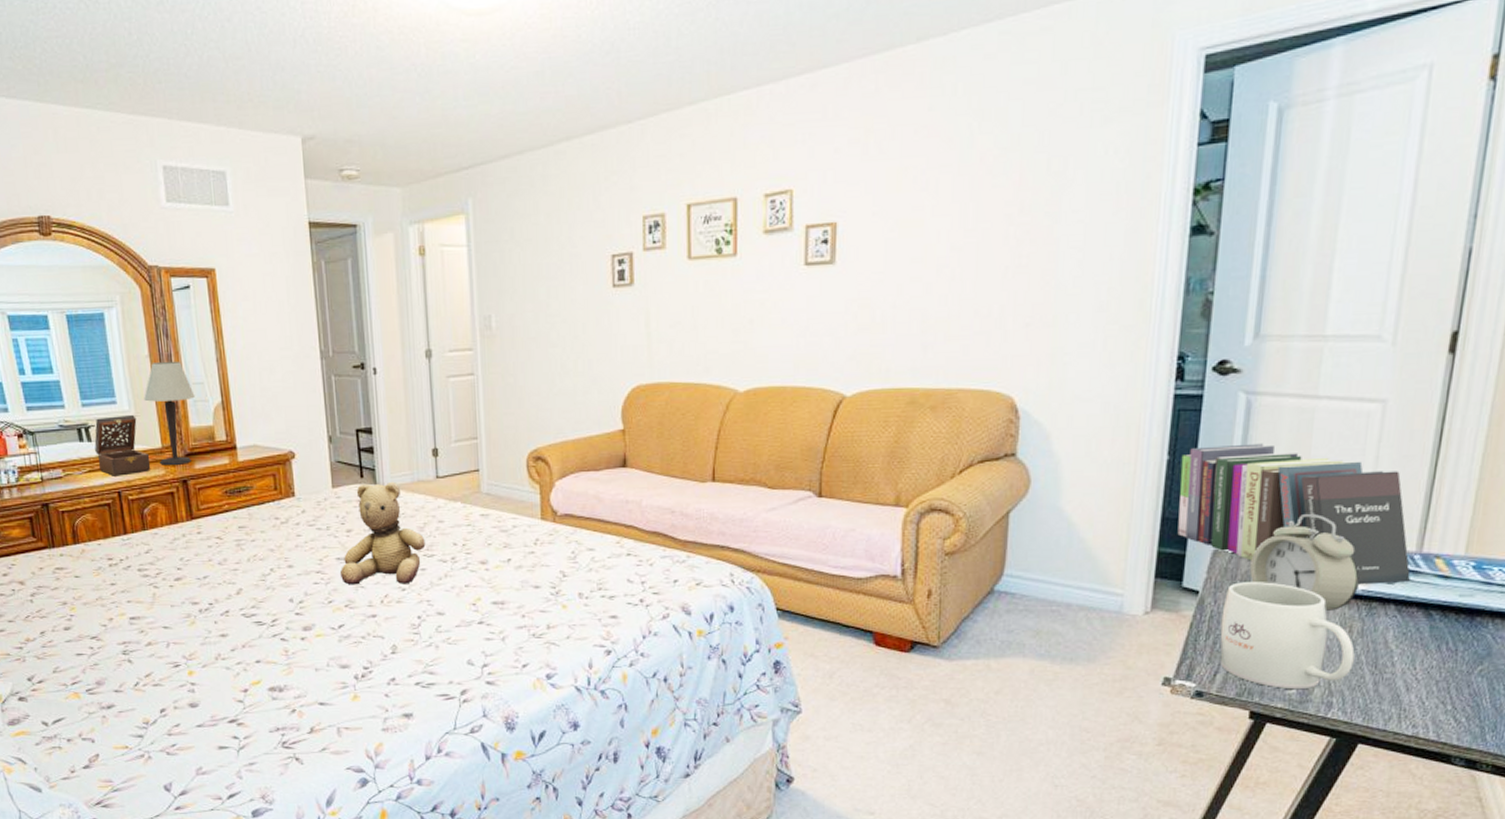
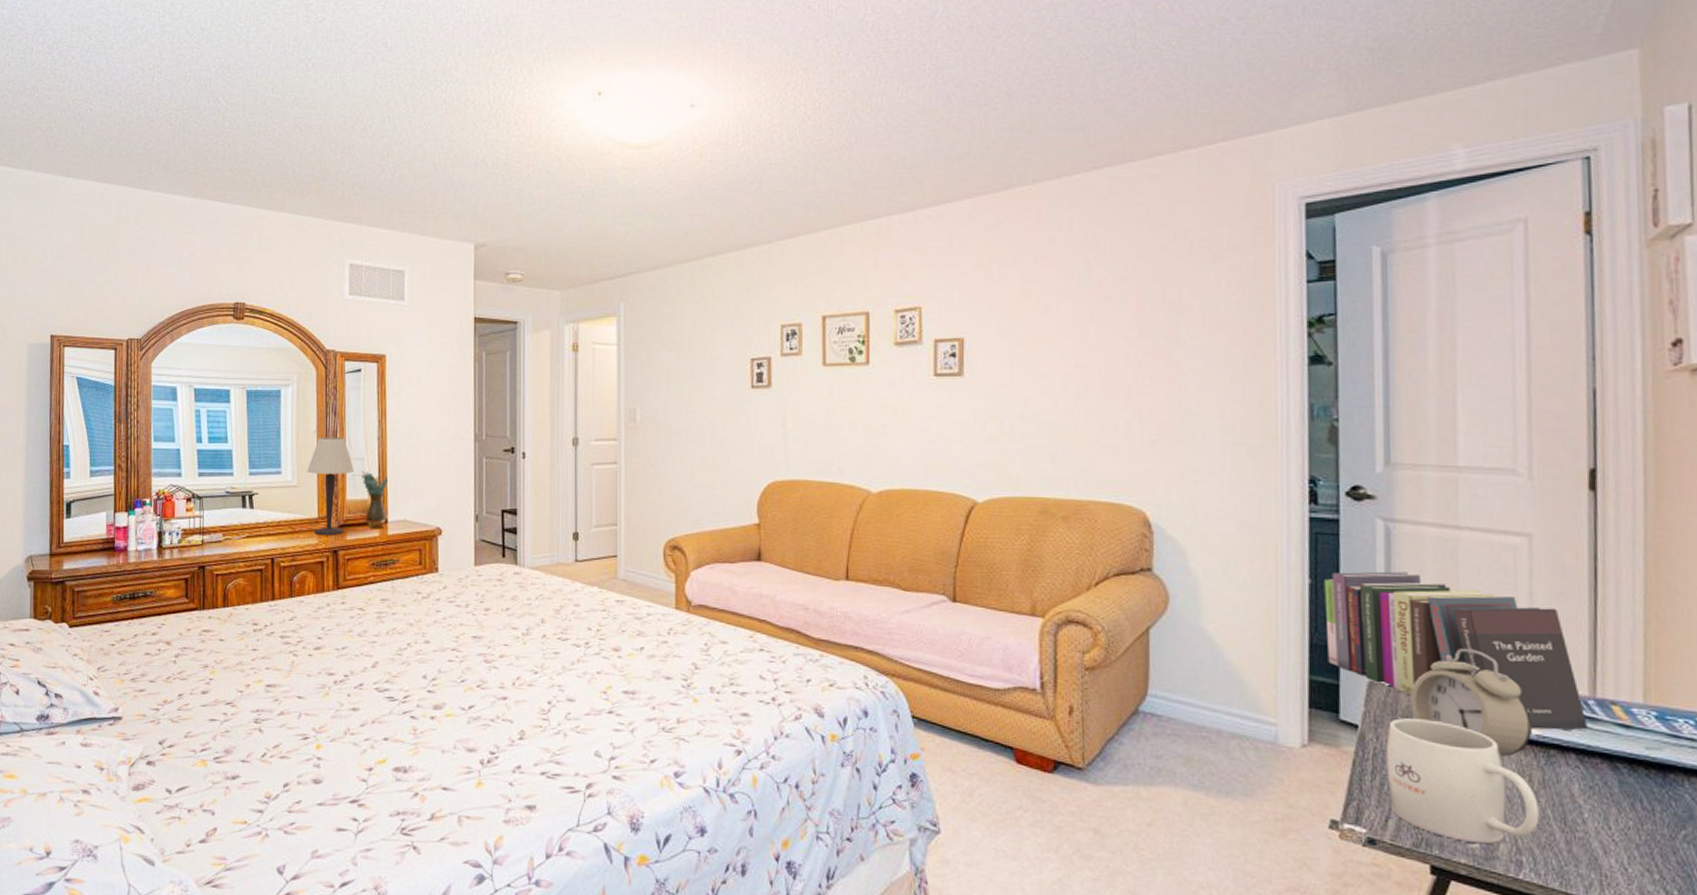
jewelry box: present [94,415,151,476] -> none [256,485,306,543]
vase: none [203,396,235,456] -> present [362,470,388,529]
teddy bear: present [339,481,426,585] -> none [474,562,561,667]

